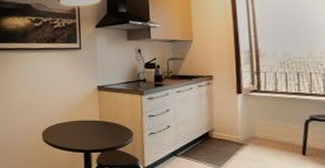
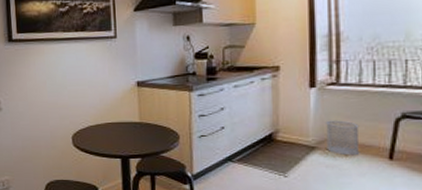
wastebasket: none [251,121,280,152] -> present [326,120,360,156]

